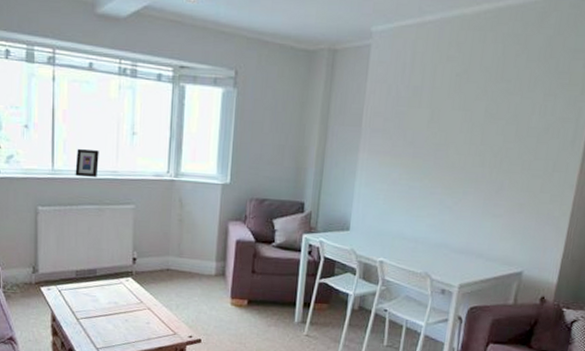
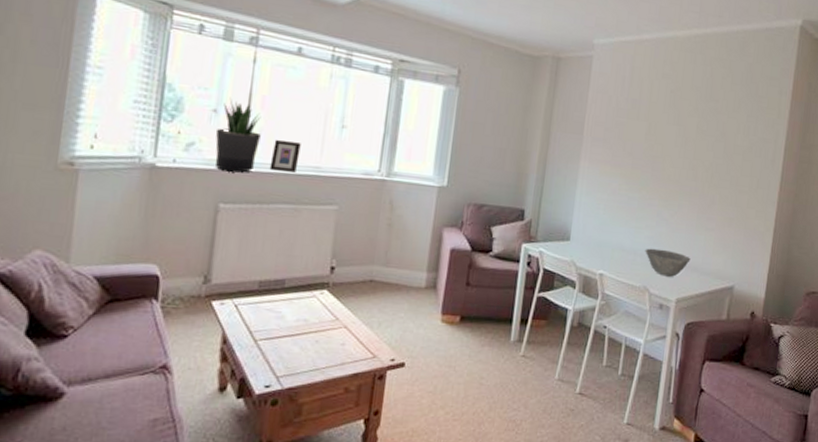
planter: none [28,114,65,179] -> present [215,98,261,173]
bowl: none [426,236,476,263] -> present [645,248,691,277]

